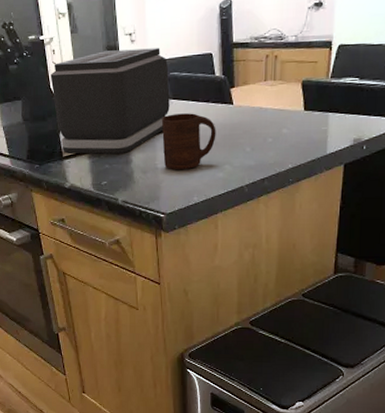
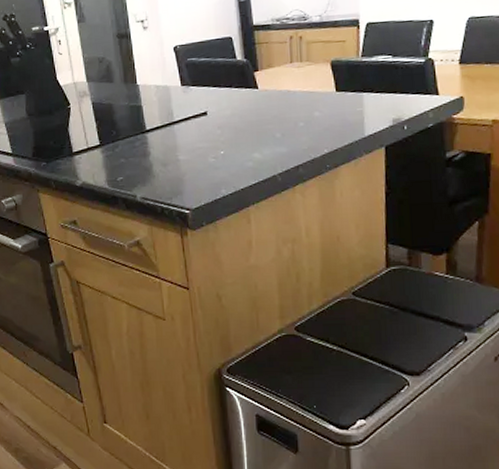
toaster: present [50,48,170,155] -> none [56,33,189,149]
cup: present [161,113,216,170] -> none [180,99,242,161]

